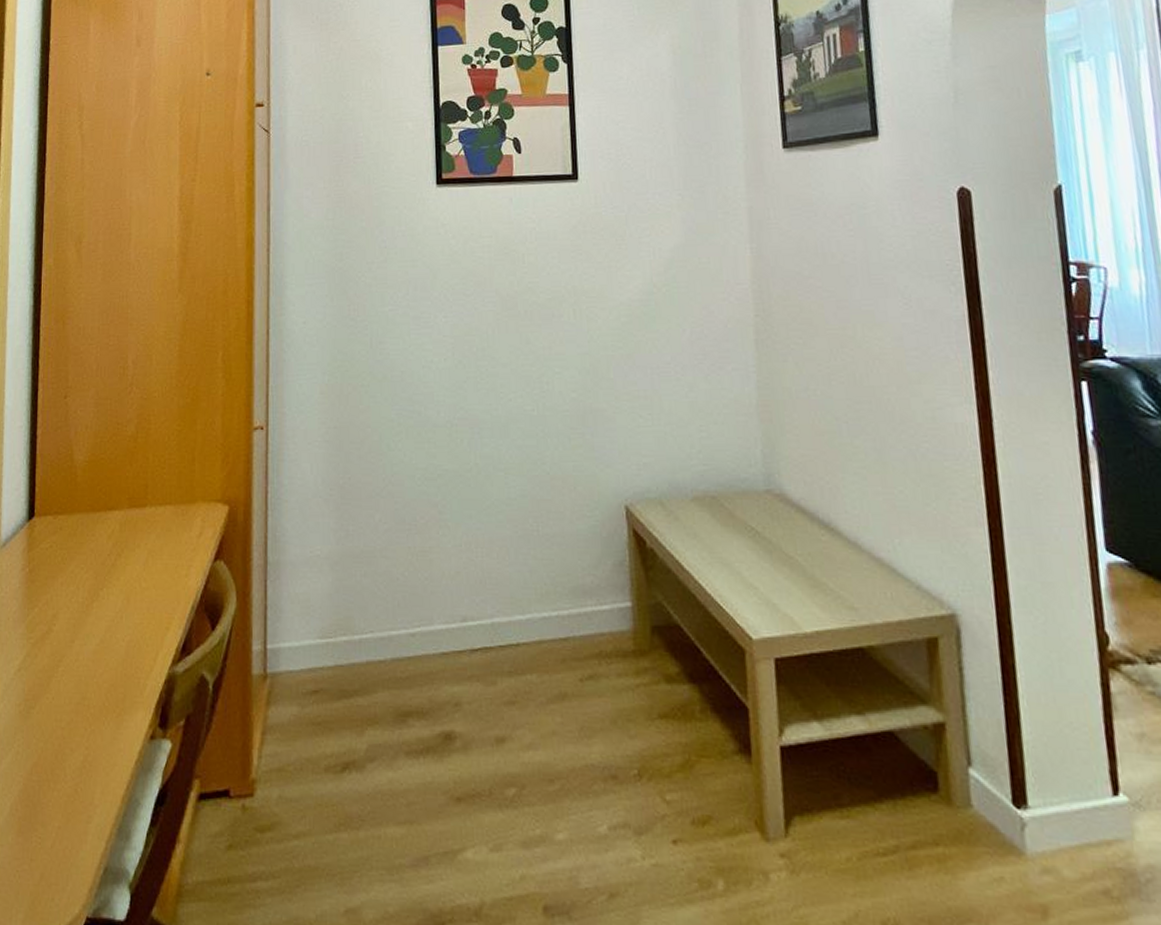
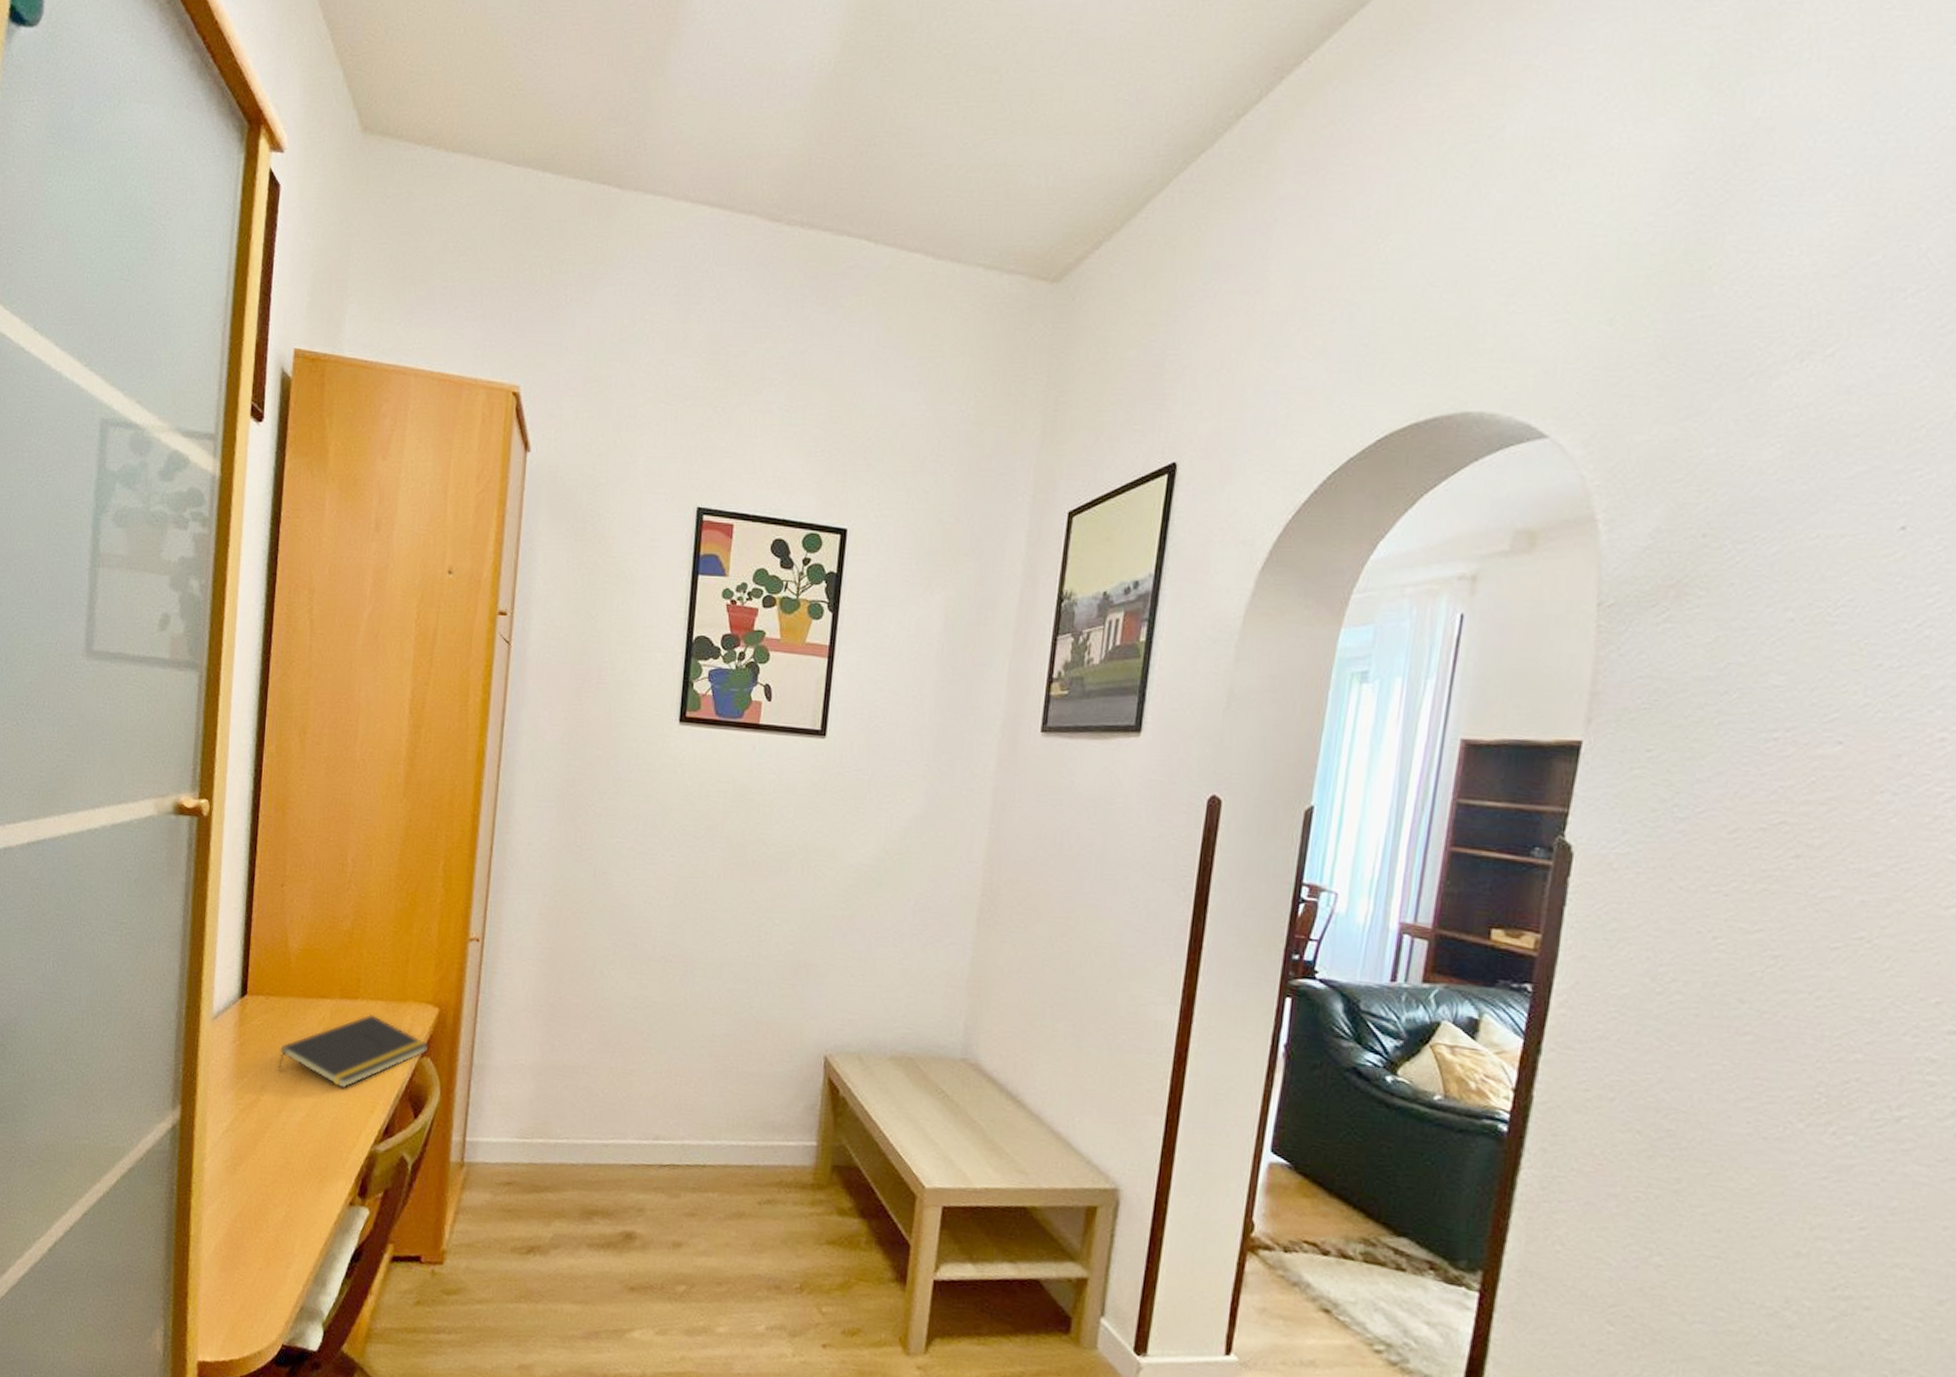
notepad: none [69,520,221,606] -> present [278,1013,429,1089]

